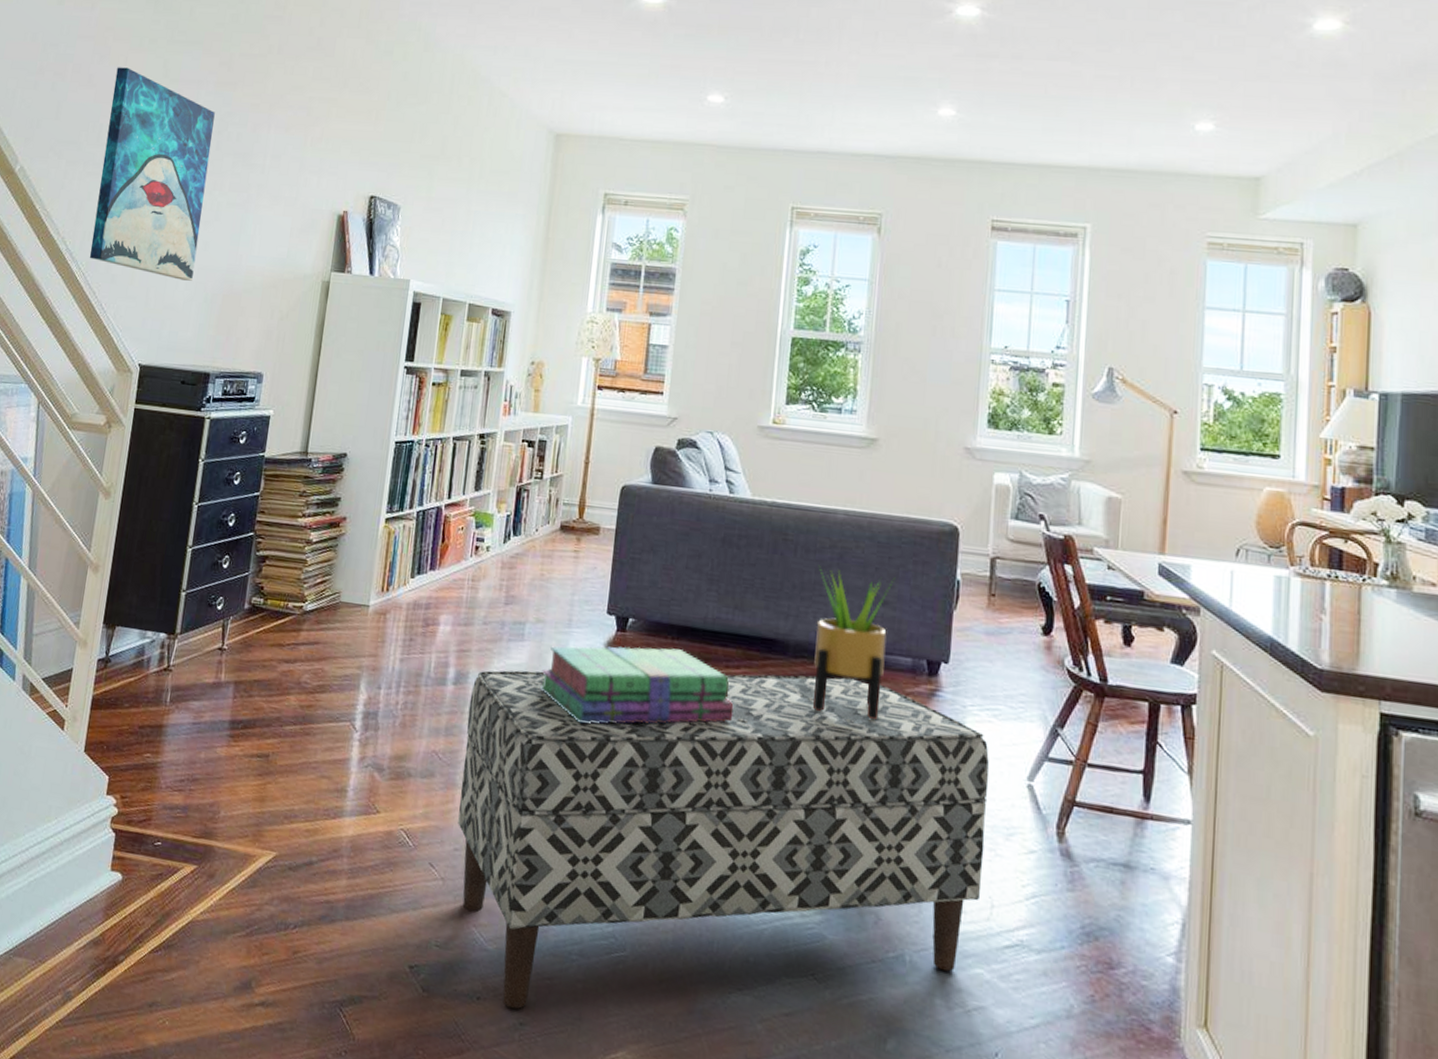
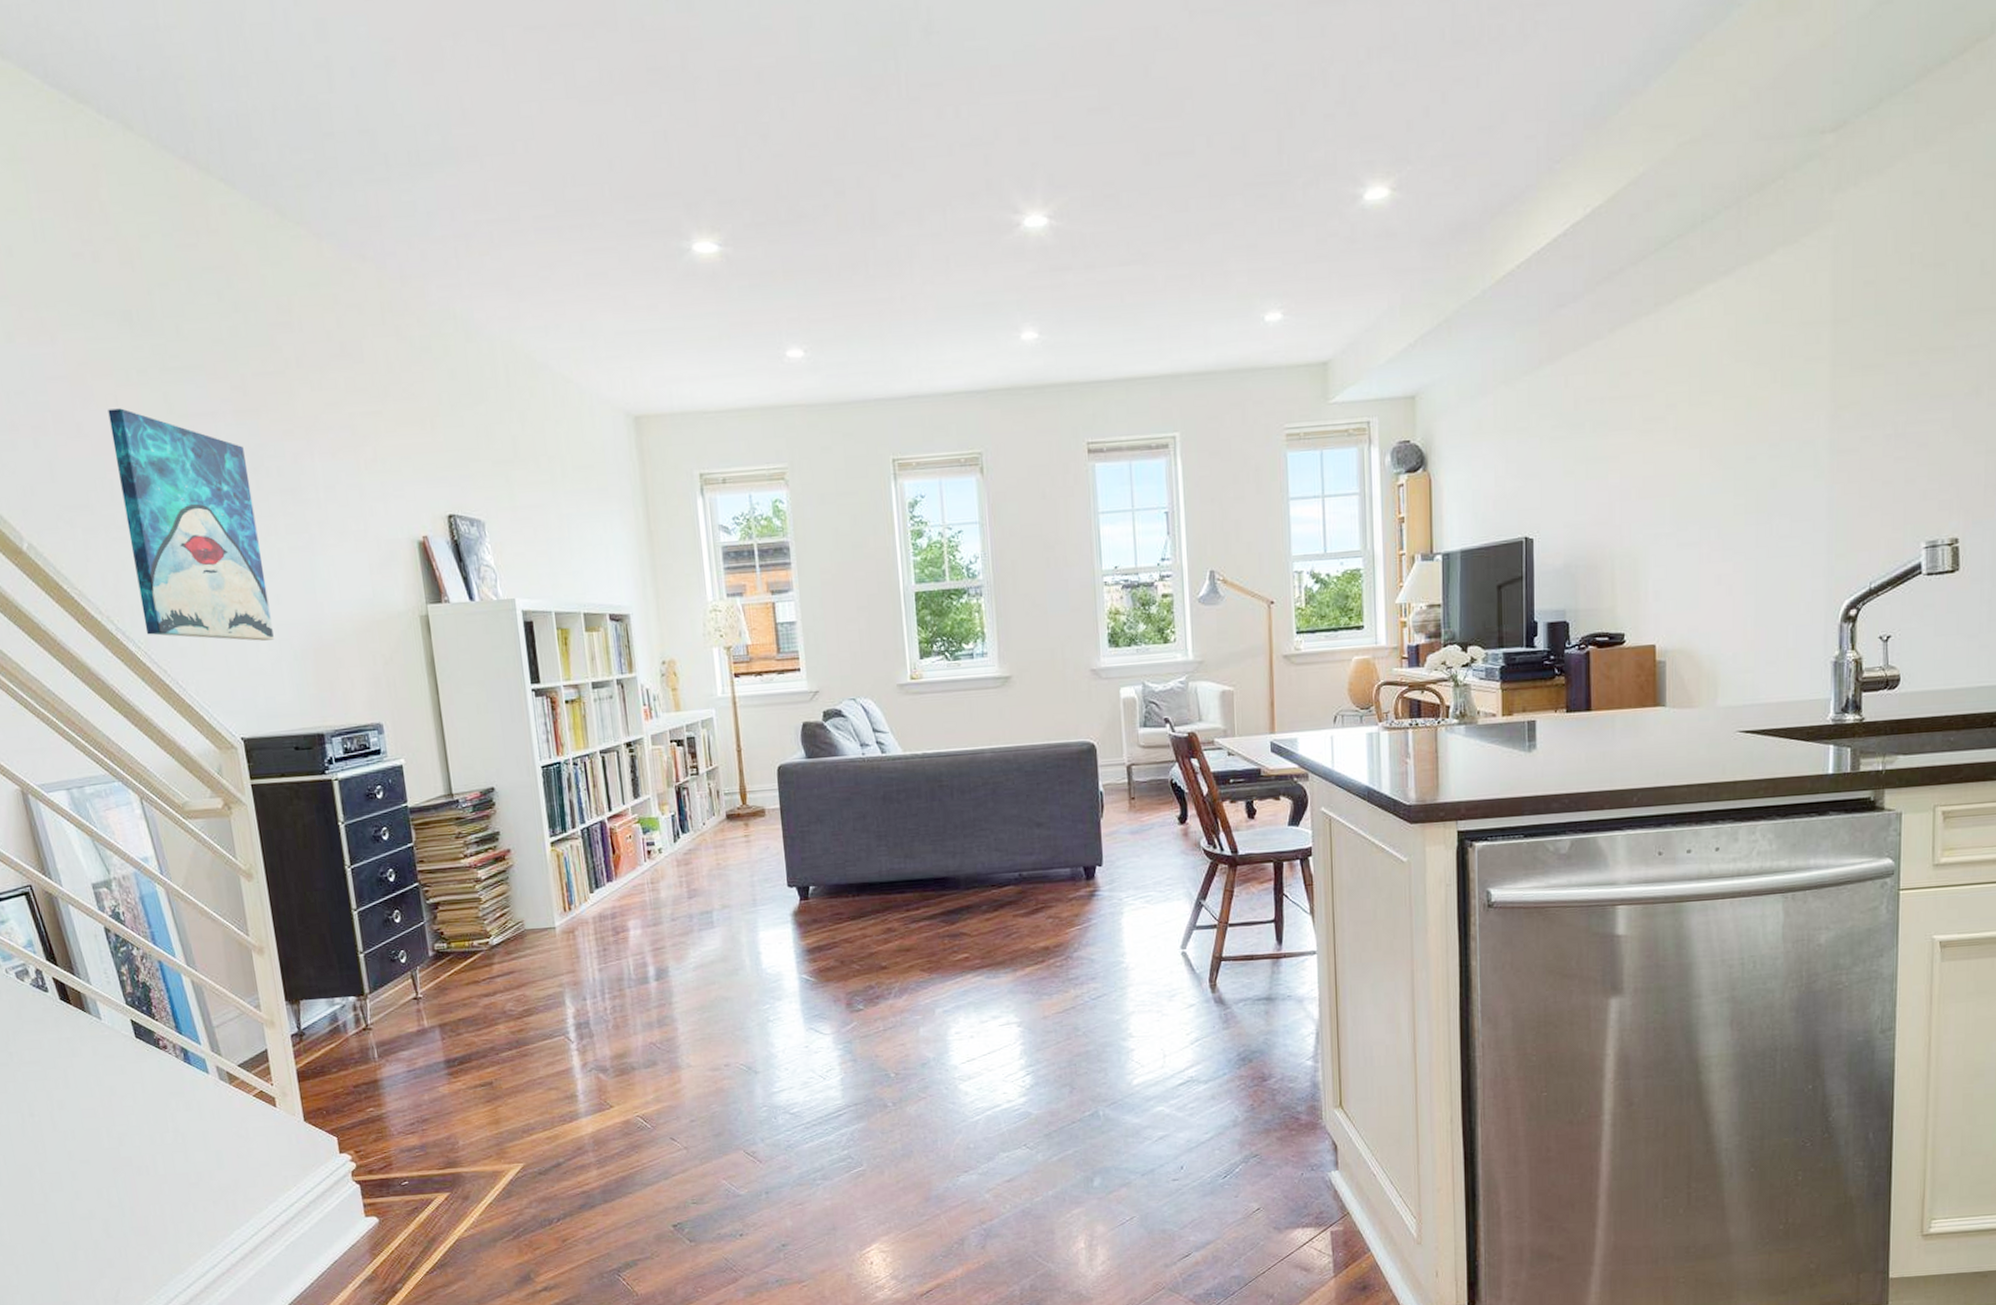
bench: present [458,670,990,1010] -> none [674,895,1154,1236]
stack of books: present [539,646,734,724] -> none [736,904,921,988]
potted plant: present [813,566,896,719] -> none [976,800,1049,931]

